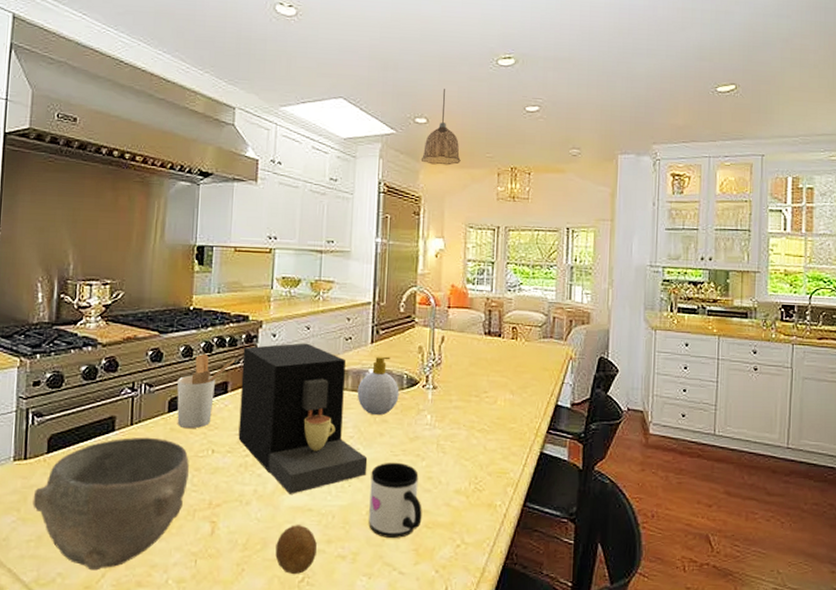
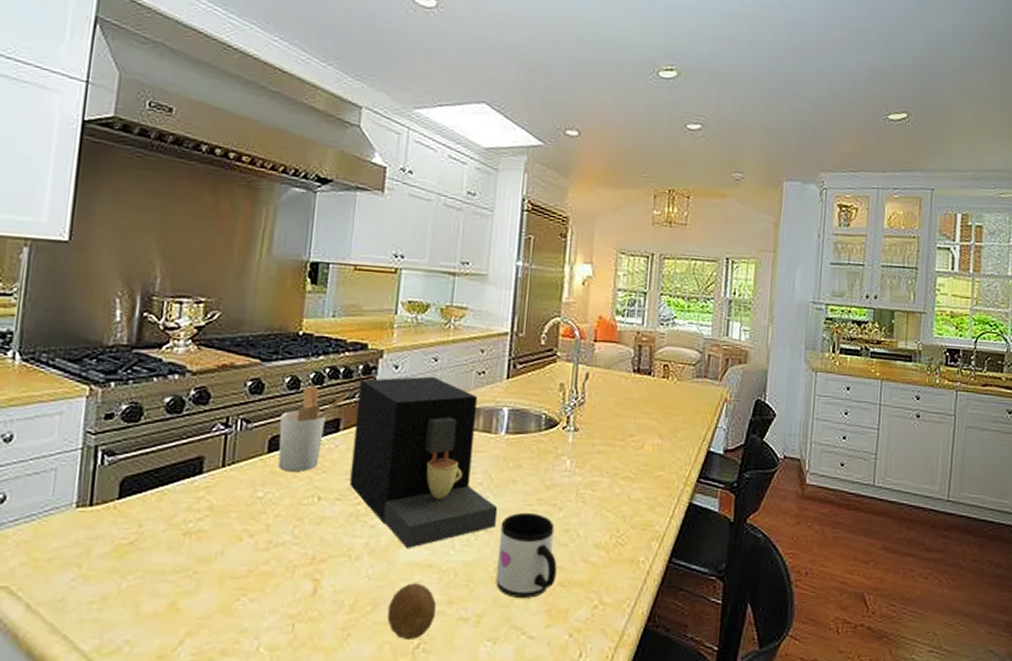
bowl: present [32,437,189,571] -> none [97,481,291,637]
soap bottle: present [357,356,400,416] -> none [488,393,537,460]
pendant lamp: present [420,89,461,166] -> none [570,99,614,184]

